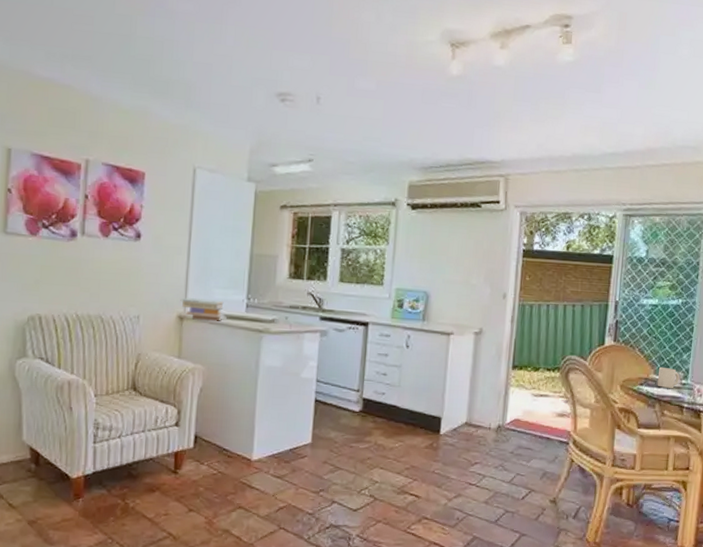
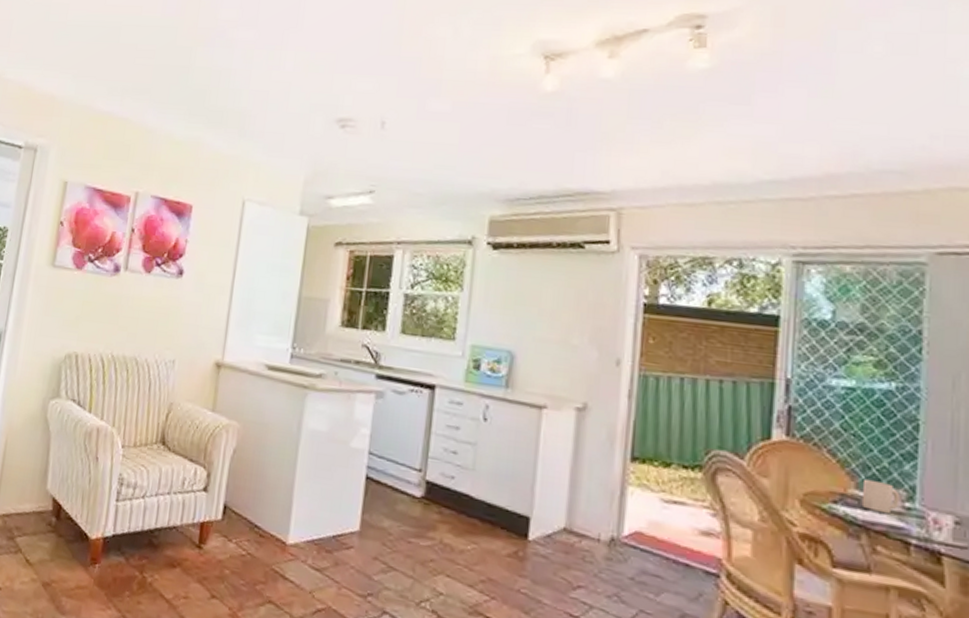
books: present [180,298,224,321] -> none [219,343,266,372]

